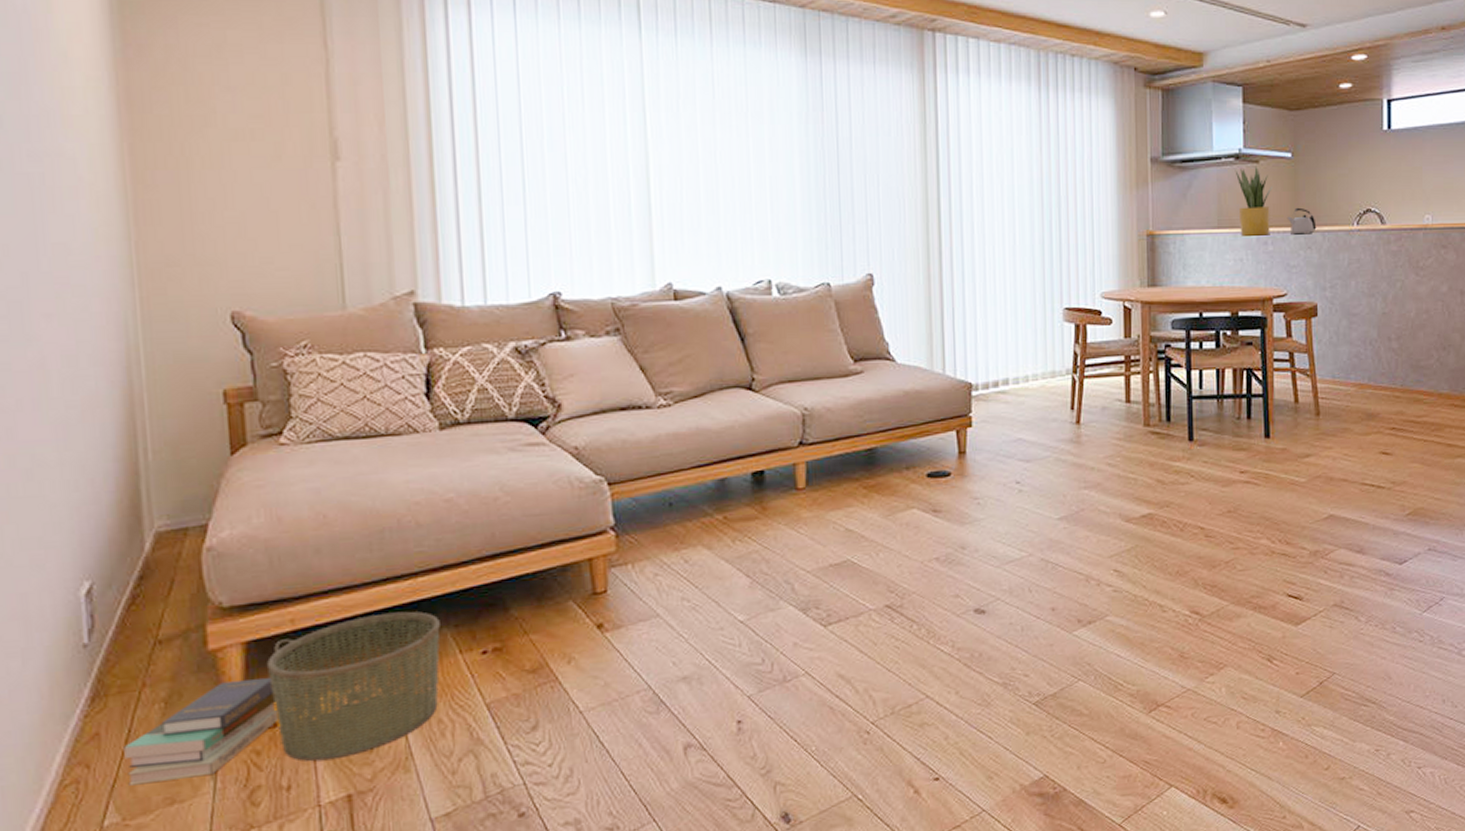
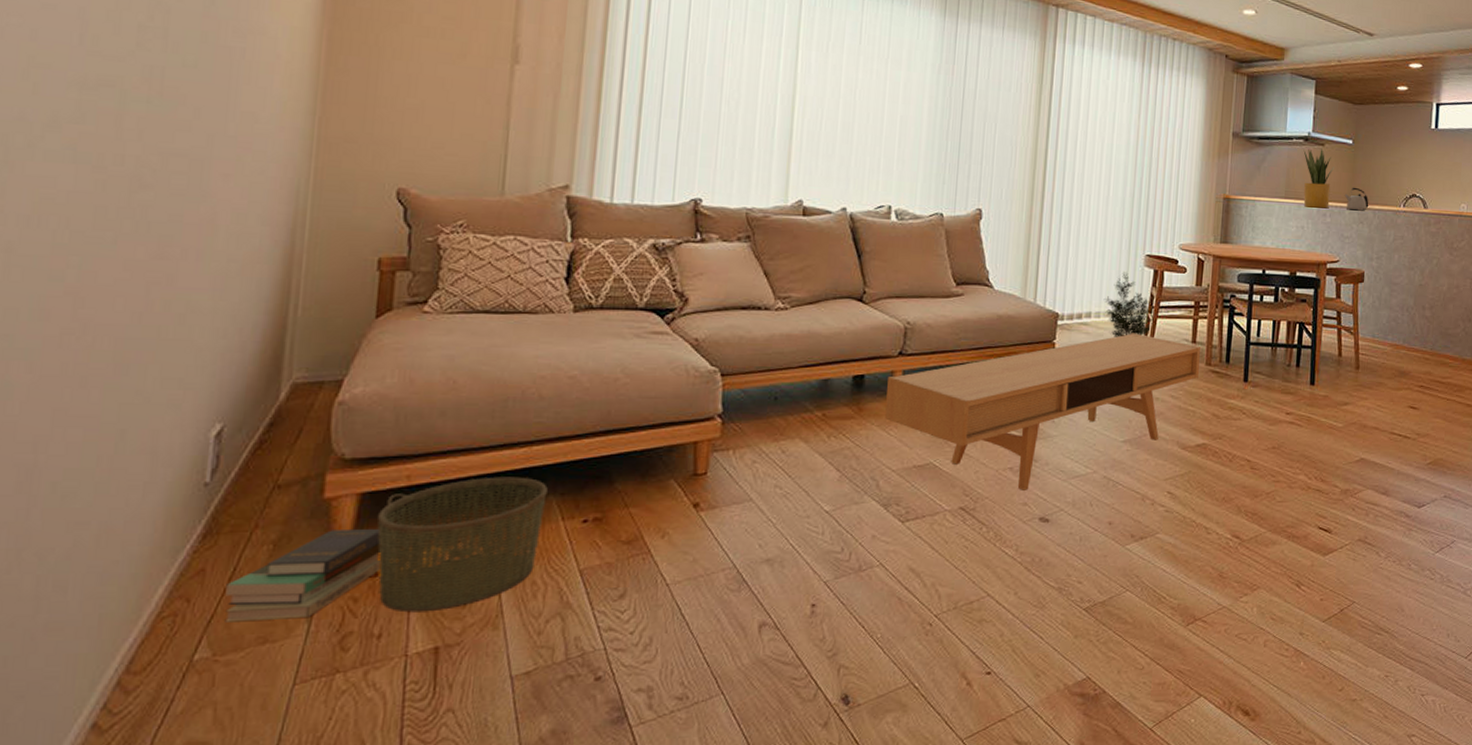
tv console: none [790,397,1137,582] -> present [885,333,1200,490]
potted tree: none [1021,330,1082,404] -> present [1103,272,1155,337]

